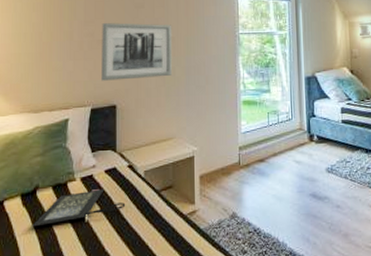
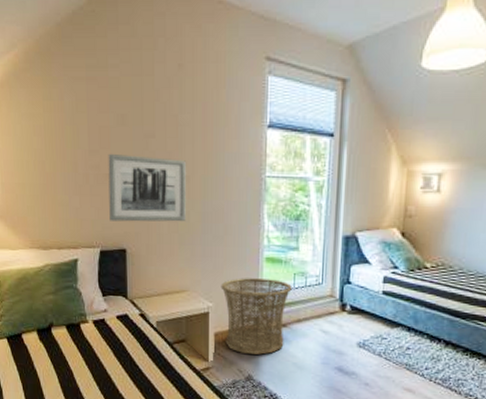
clutch bag: present [32,189,126,227] -> none [49,333,138,364]
basket: none [204,119,267,192] -> present [221,278,292,355]

